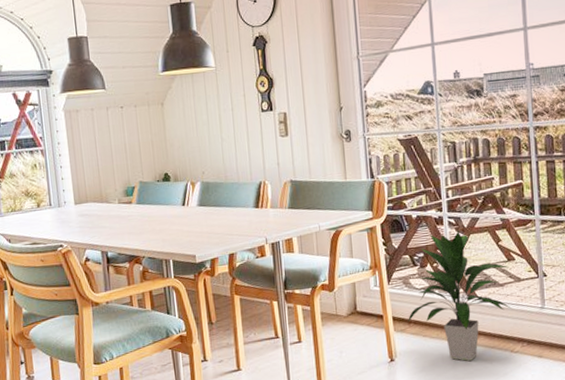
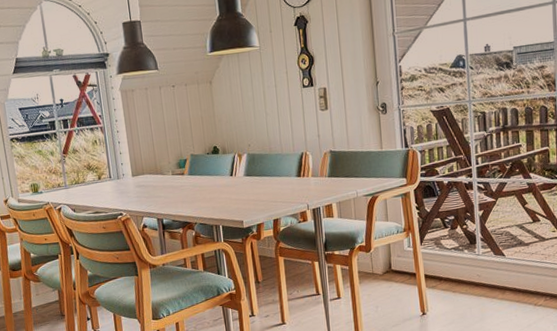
indoor plant: present [407,231,512,362] -> none [438,195,536,315]

